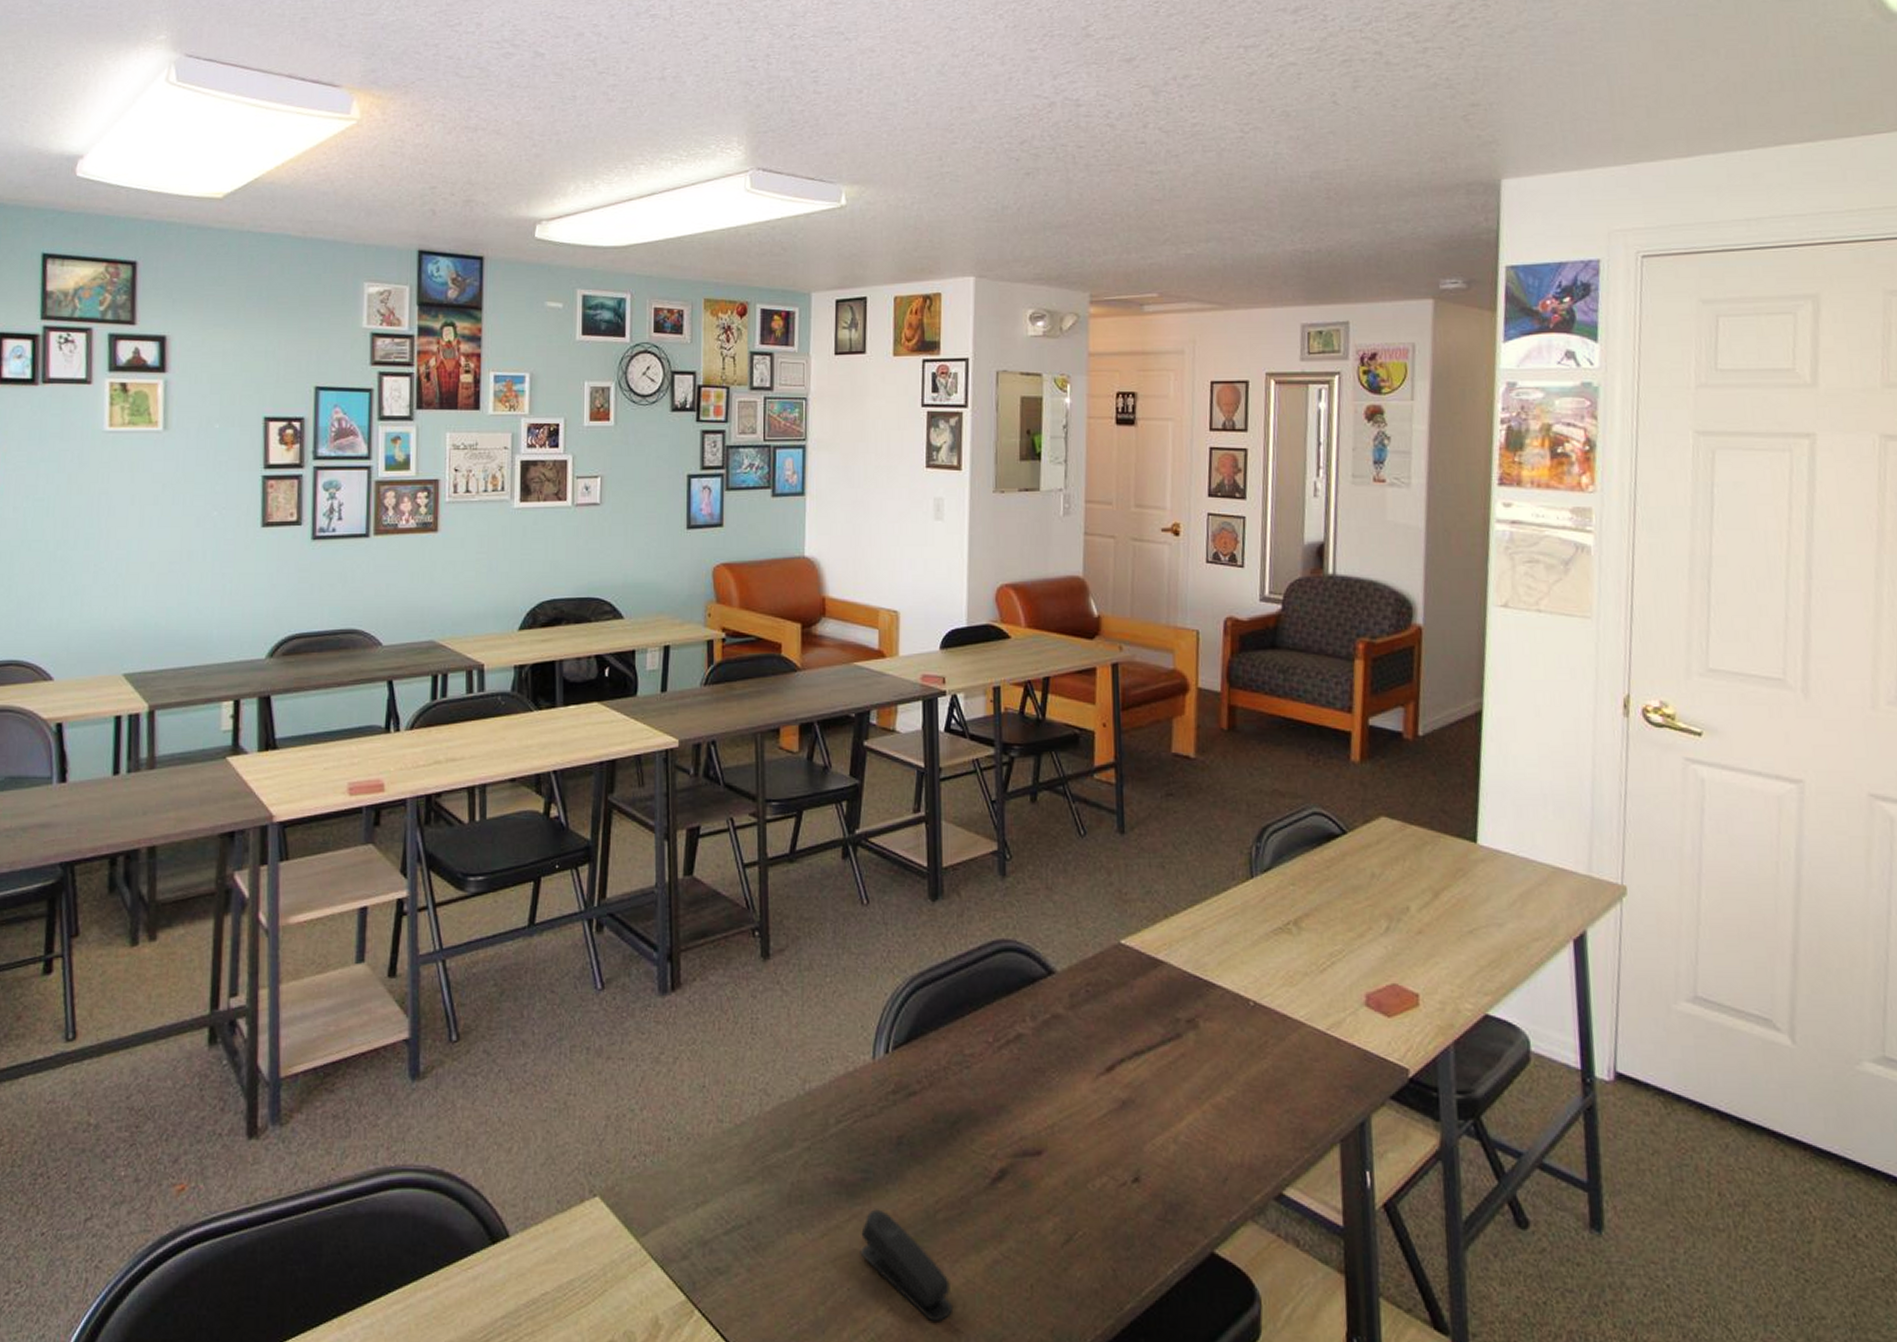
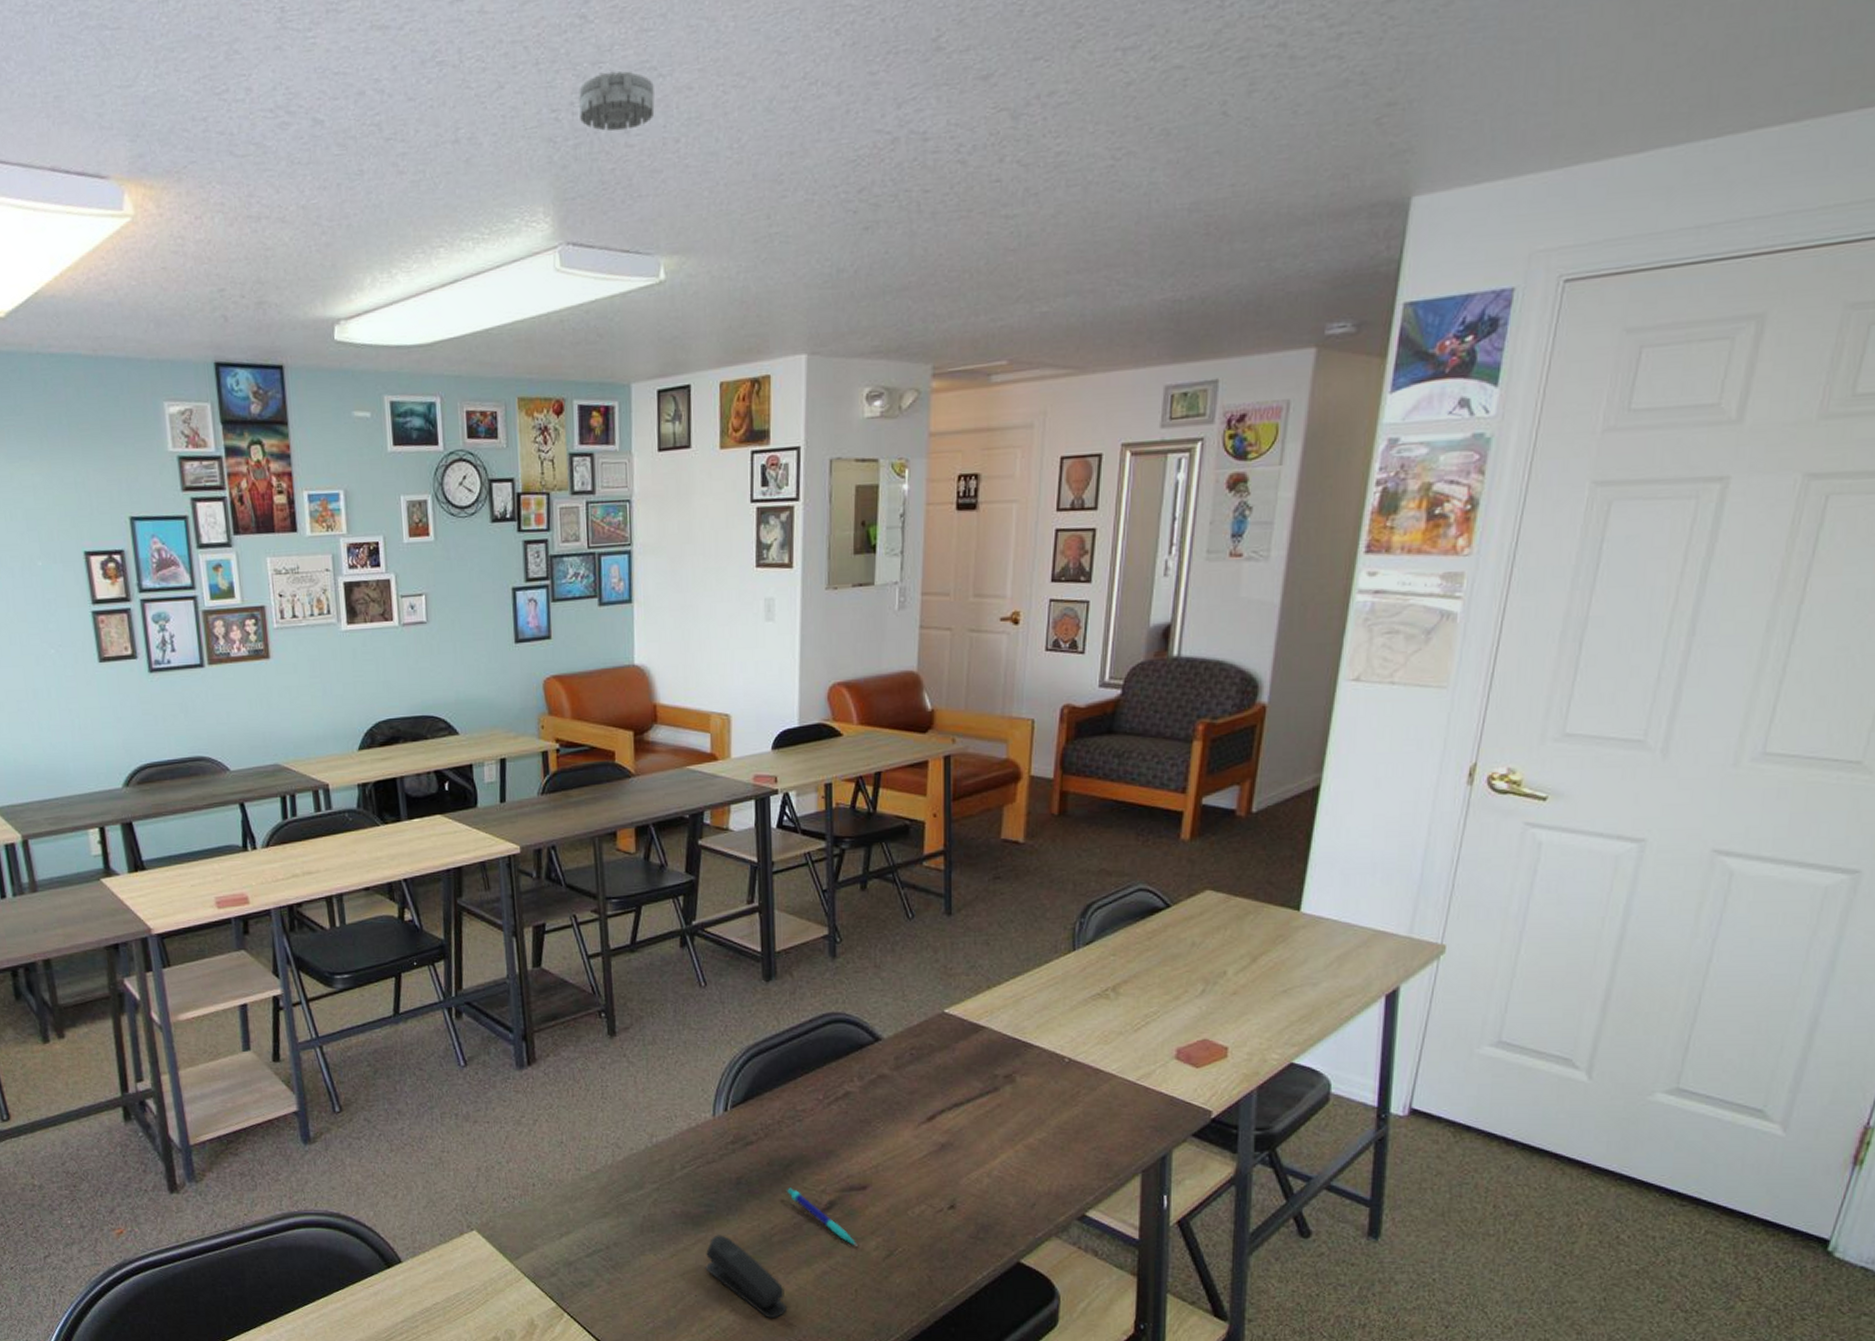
smoke detector: none [774,32,841,80] -> present [579,70,655,132]
pen: none [953,1150,1033,1228] -> present [787,1187,858,1246]

